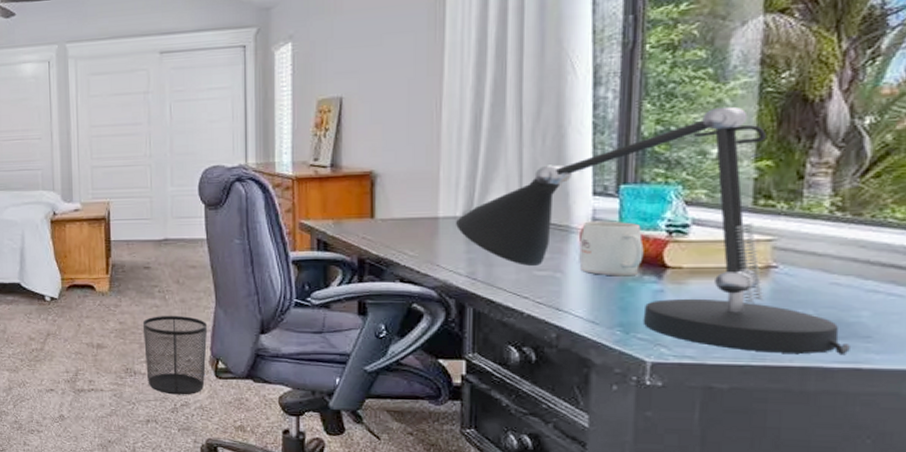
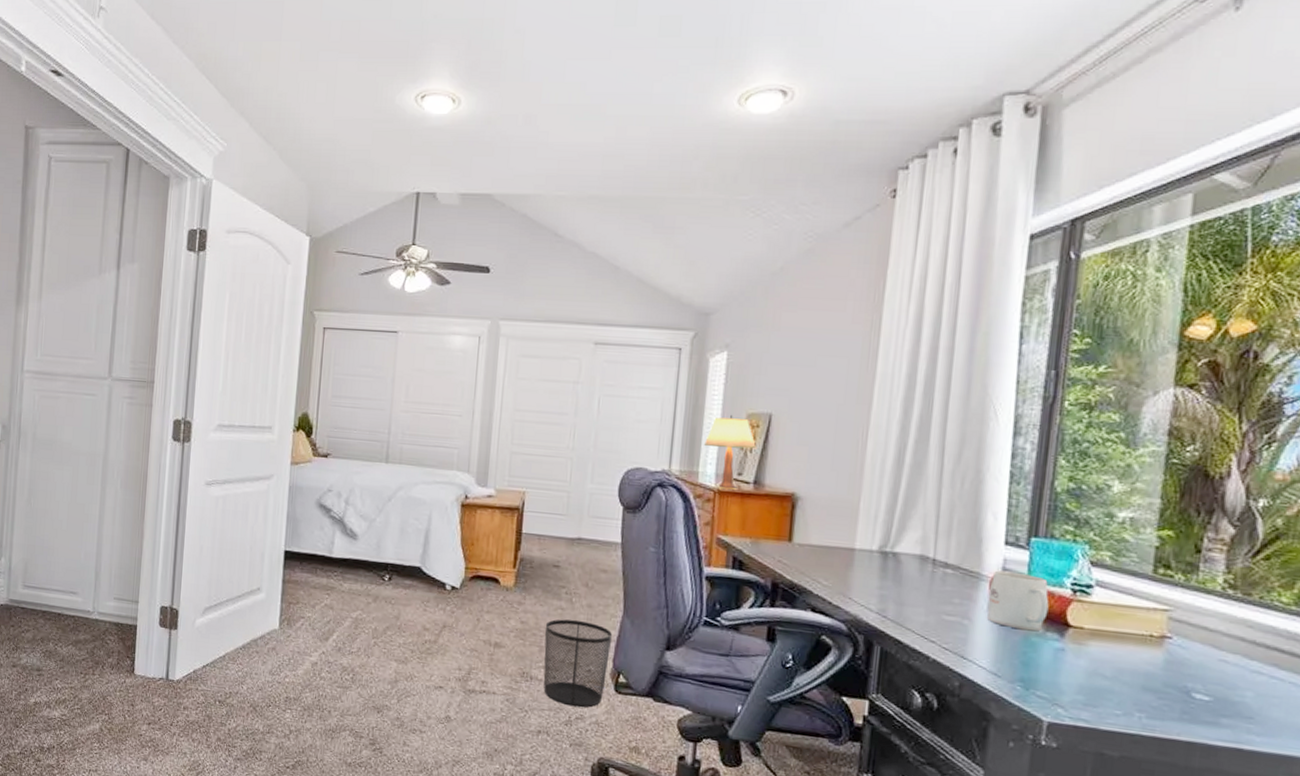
table lamp: none [278,103,329,175] -> present [704,414,756,490]
desk lamp: present [456,106,850,354] -> none [871,471,1234,733]

